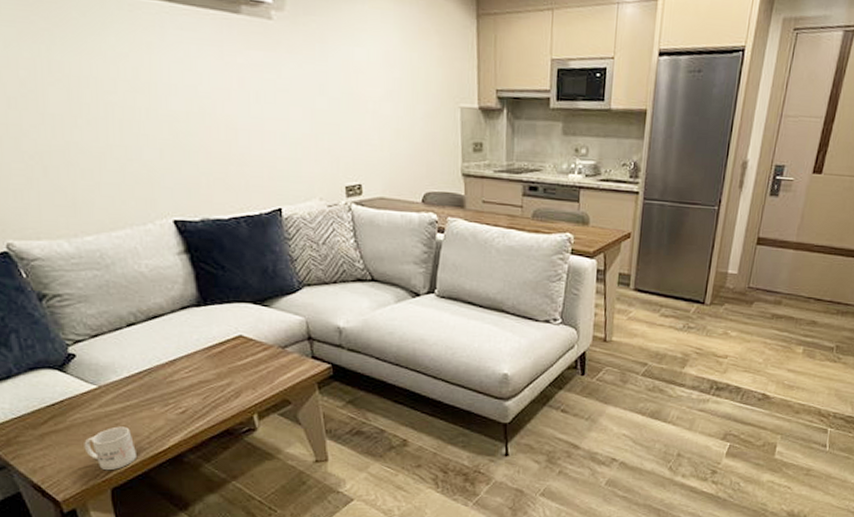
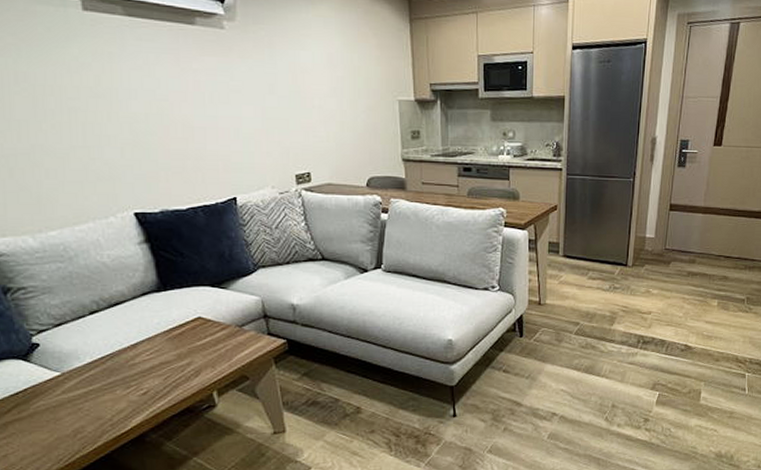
mug: present [84,426,138,471] -> none [47,411,100,455]

